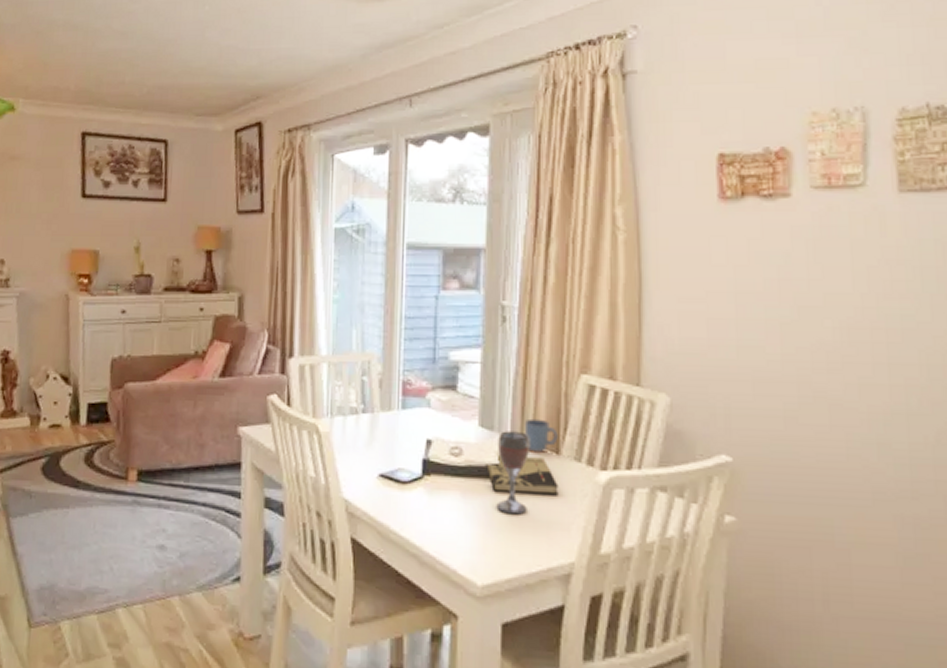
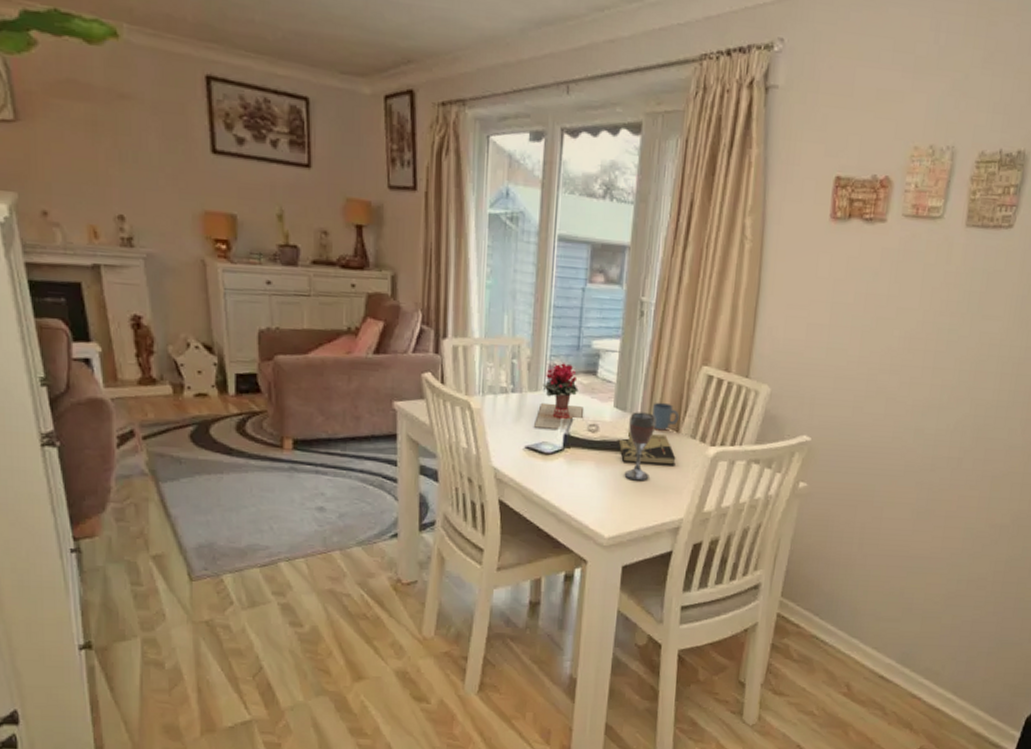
potted flower: none [388,378,445,454] -> present [534,363,584,430]

